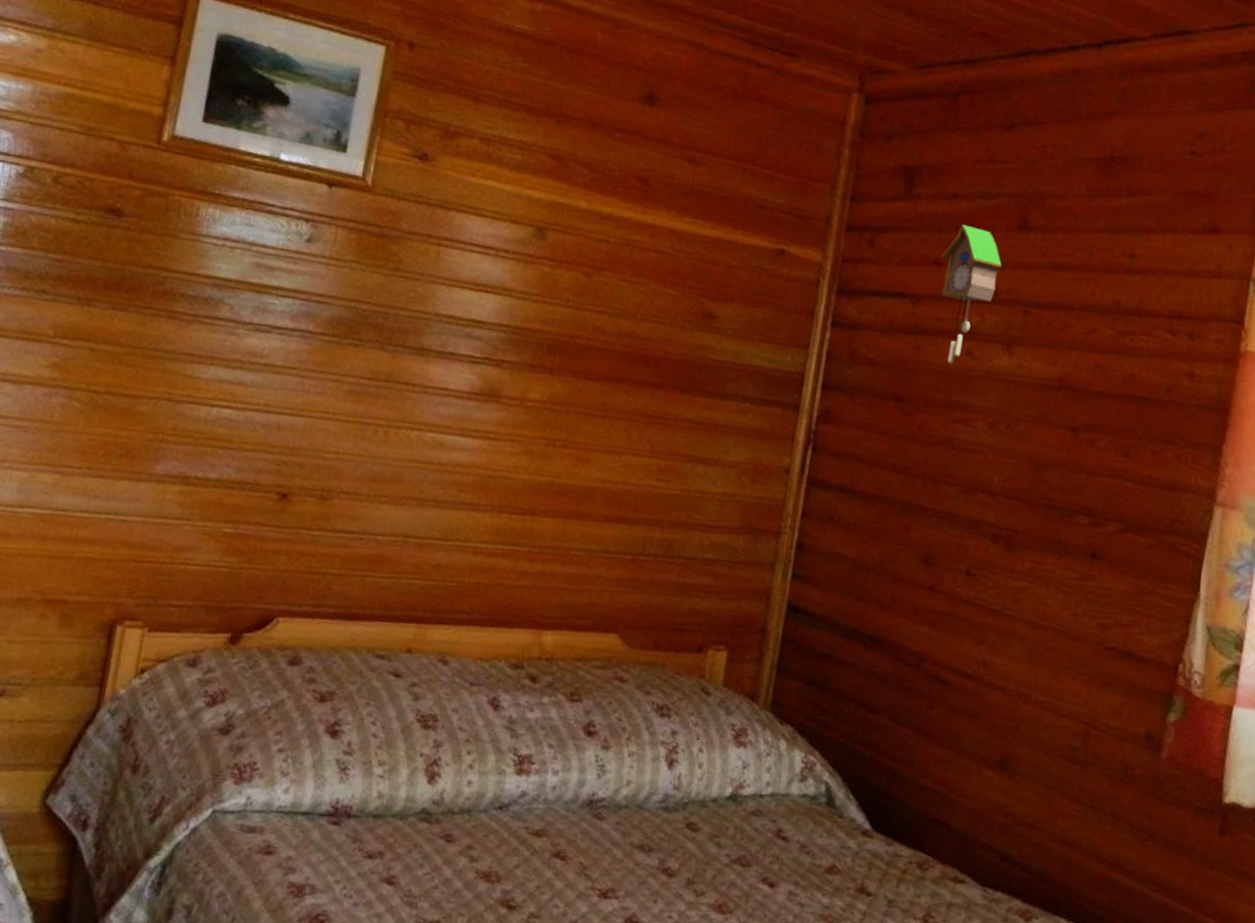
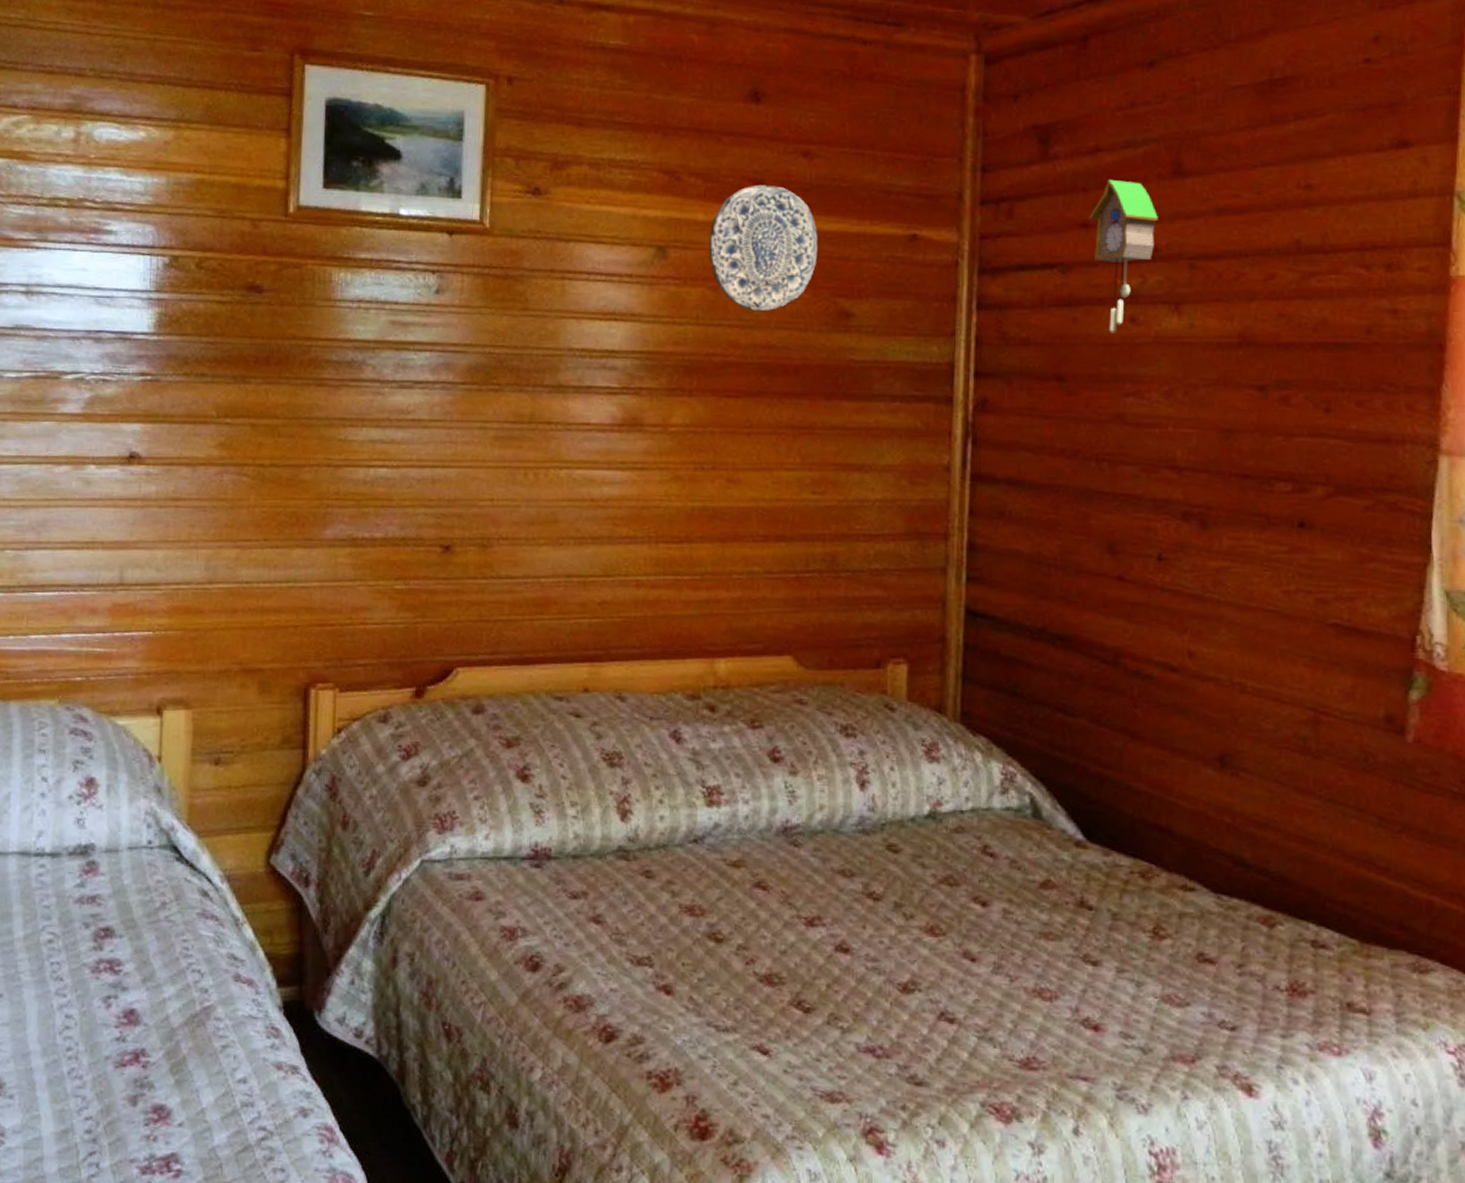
decorative plate: none [585,182,693,303] -> present [708,184,818,312]

